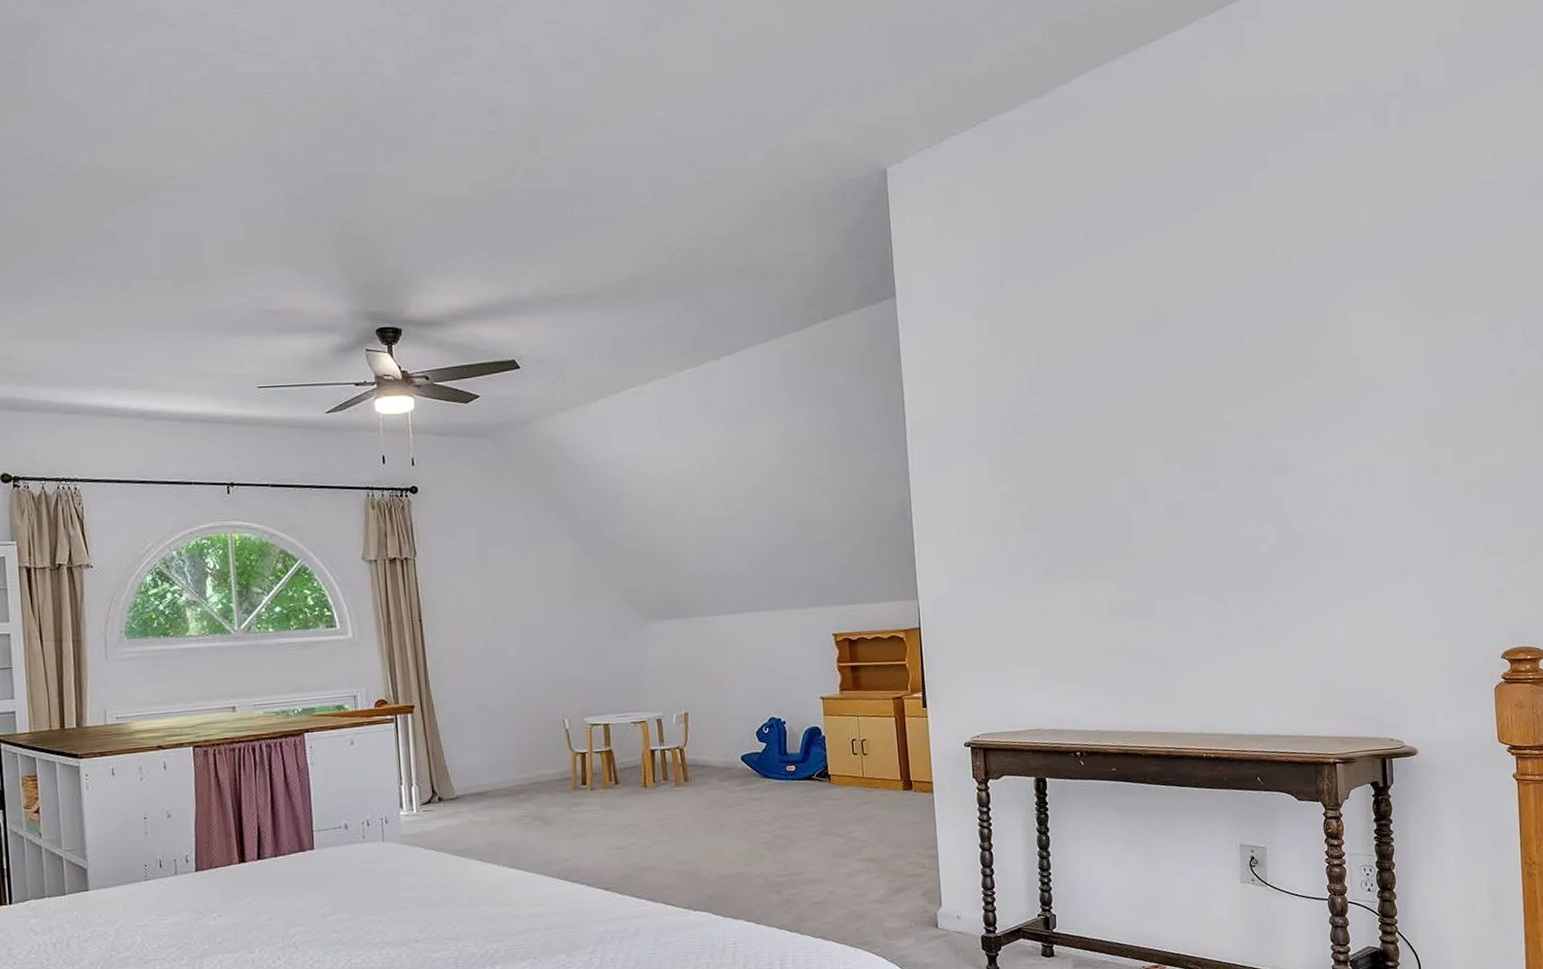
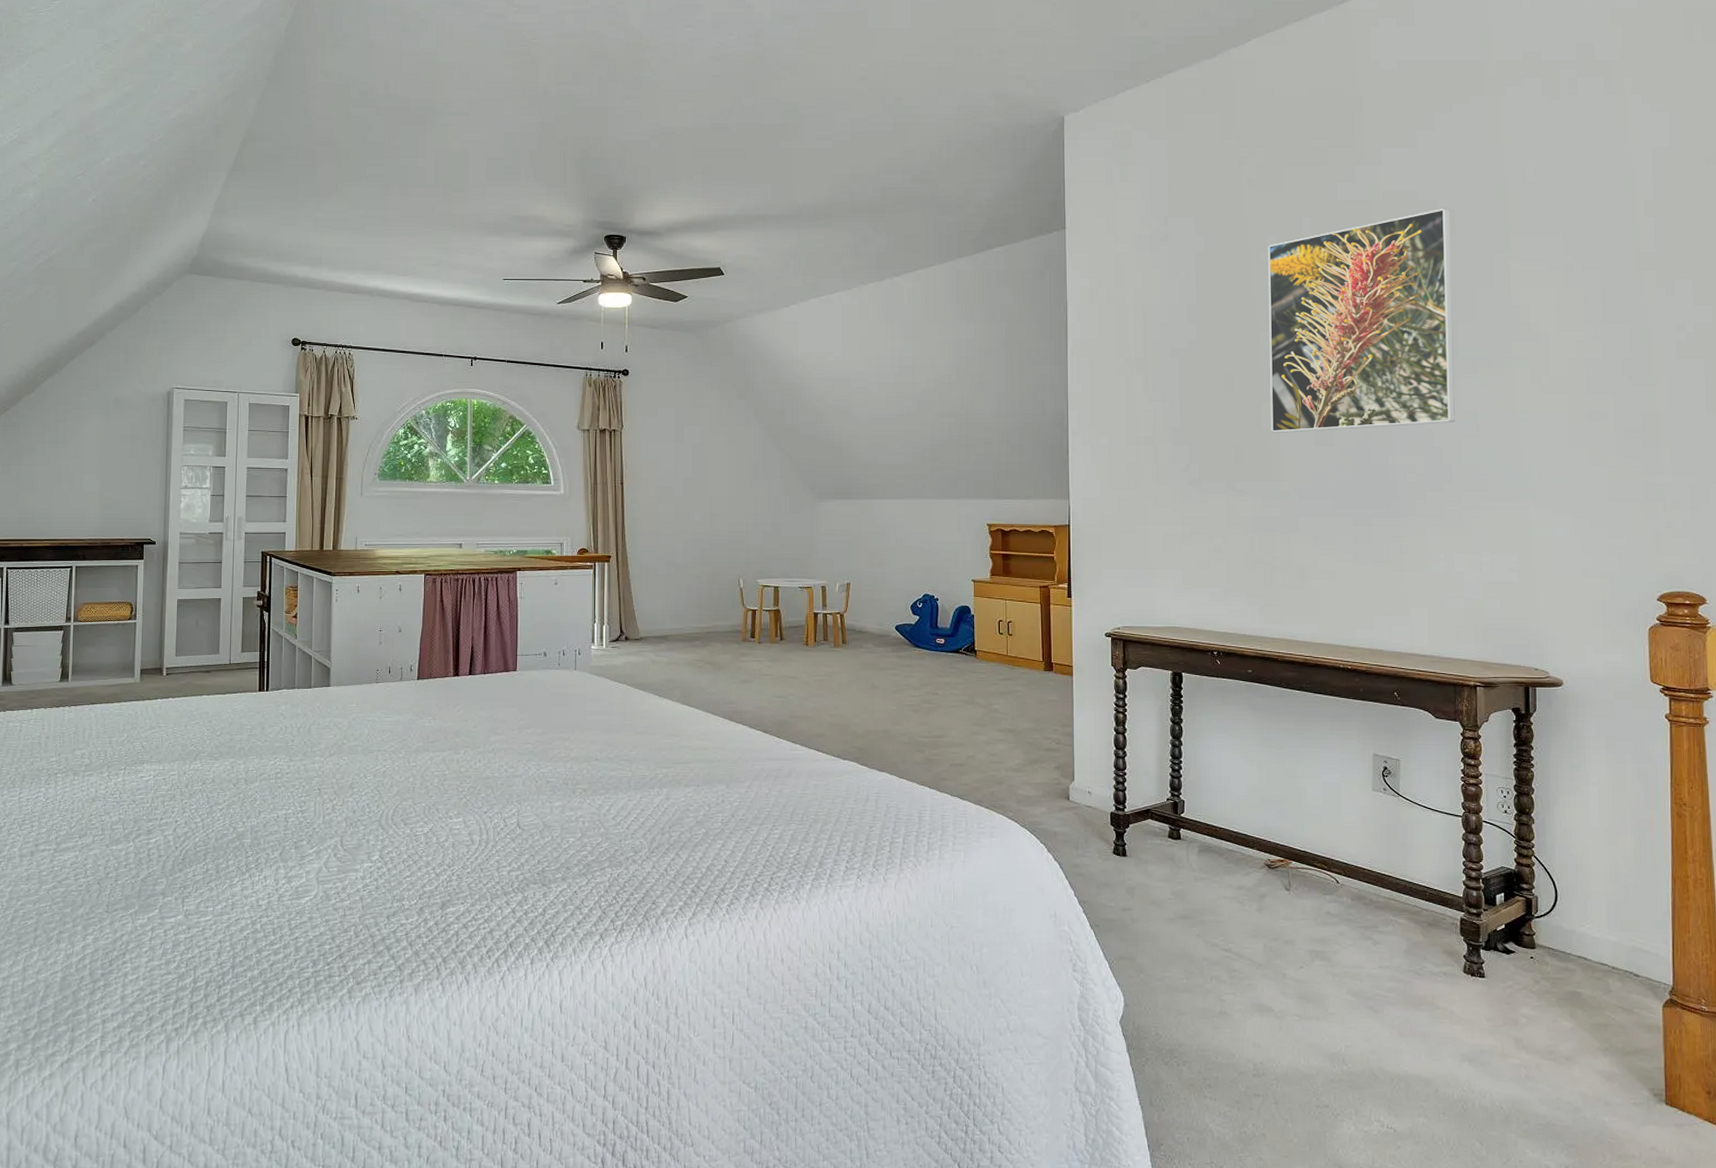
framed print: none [1108,257,1303,510] -> present [1268,209,1455,433]

